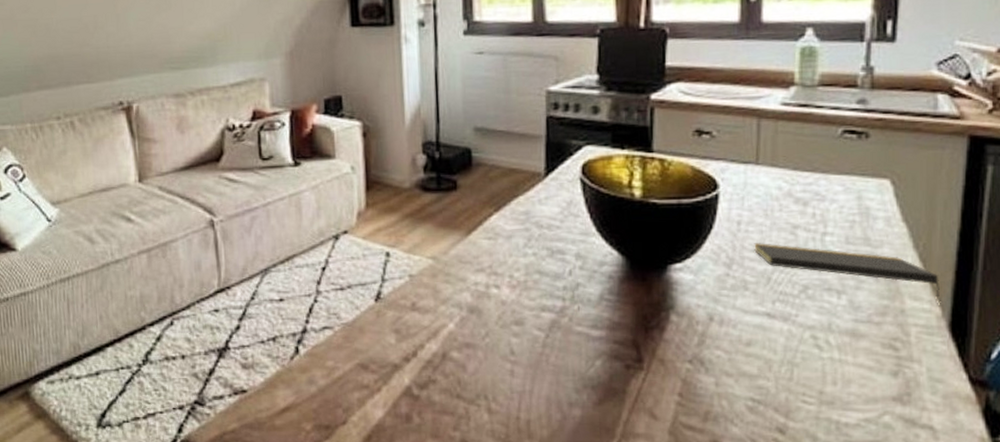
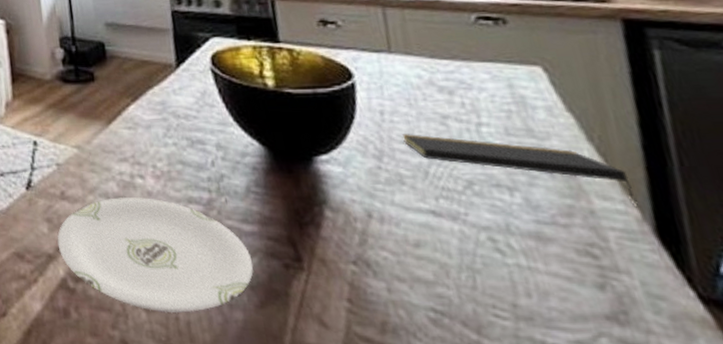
plate: none [404,306,597,414] -> present [57,196,254,314]

